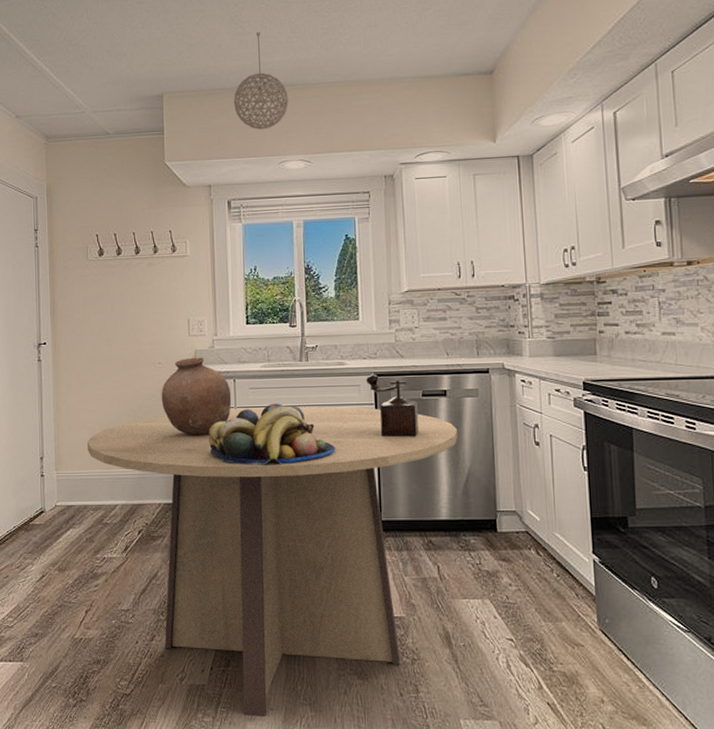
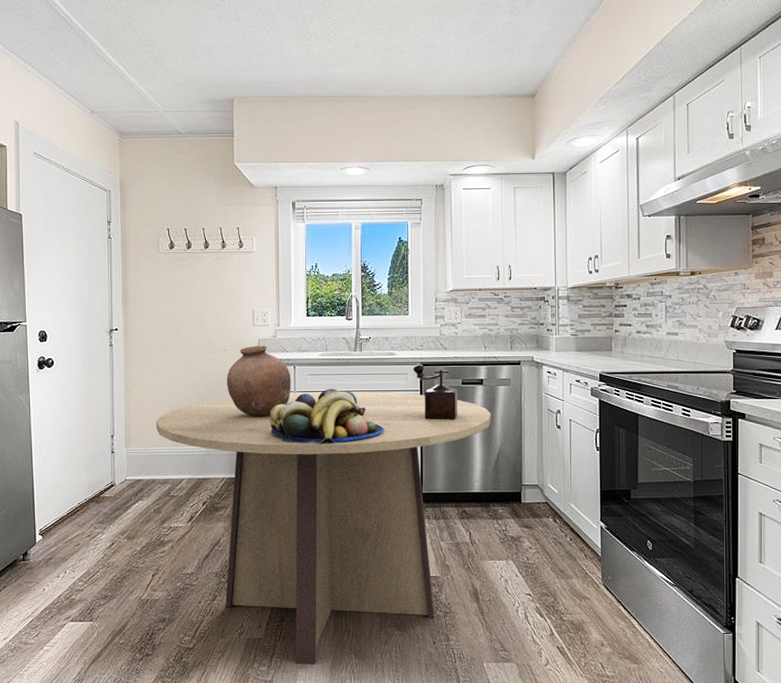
pendant light: present [233,32,289,130] -> none [299,45,351,137]

